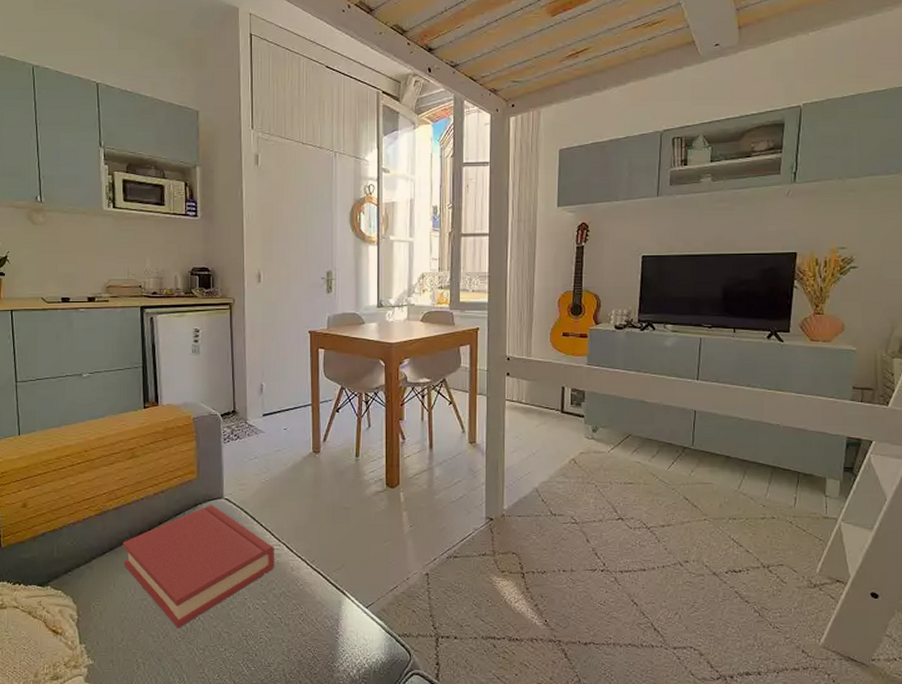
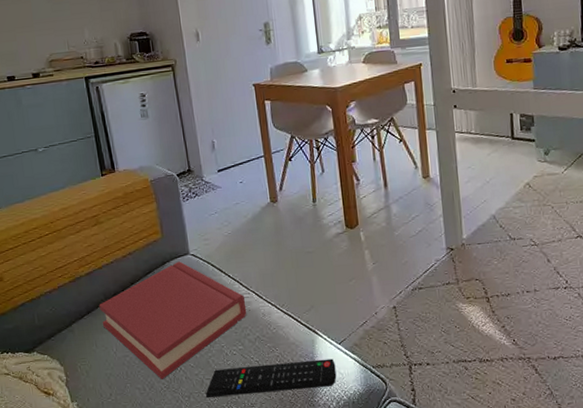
remote control: none [221,622,360,653] -> present [205,358,337,397]

